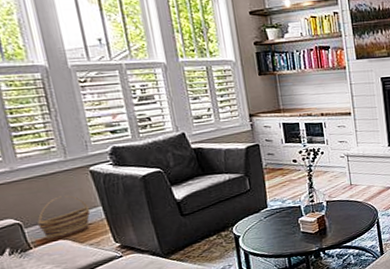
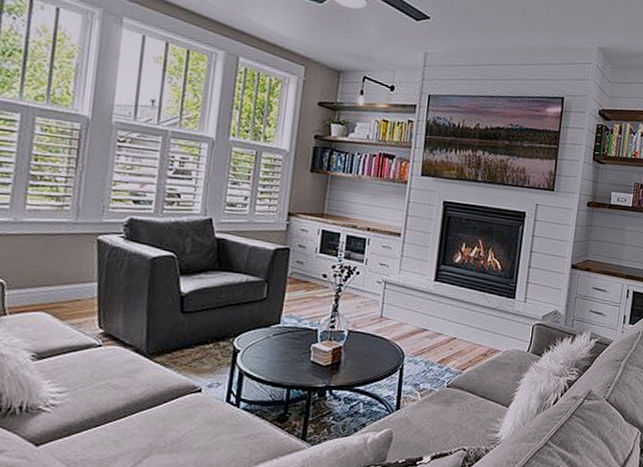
basket: present [37,196,91,241] -> none [22,261,84,311]

